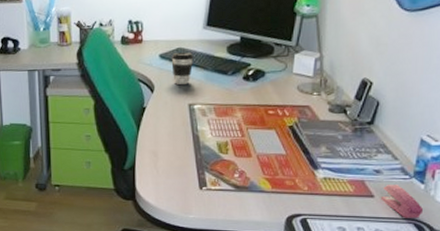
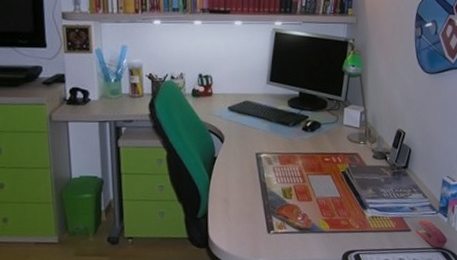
coffee cup: present [171,51,194,84] -> none [239,104,259,135]

